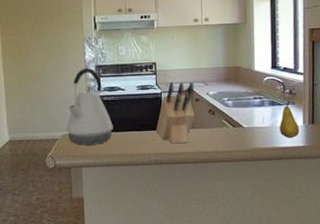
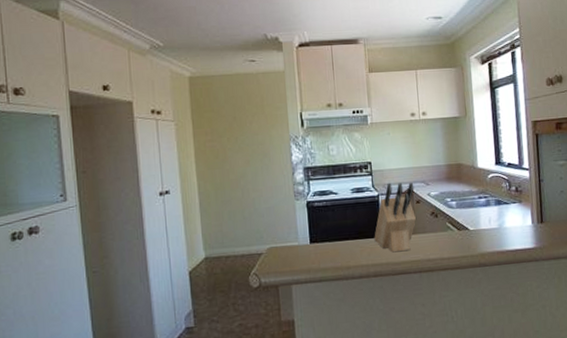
kettle: present [66,67,113,145] -> none [272,170,326,259]
fruit: present [279,100,300,138] -> none [507,198,529,240]

